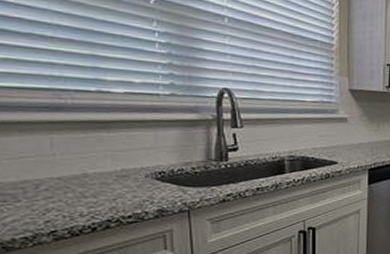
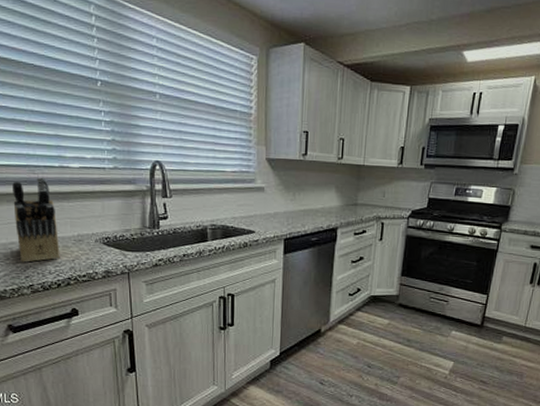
knife block: none [27,103,96,204] -> present [12,177,60,263]

